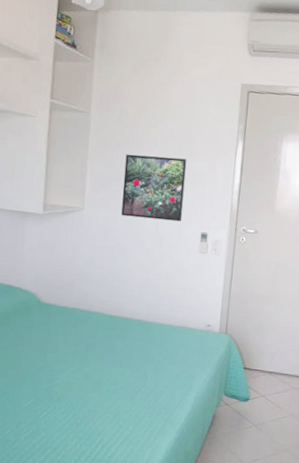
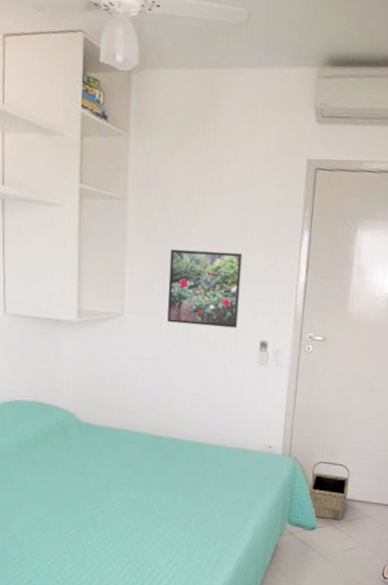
basket: none [242,338,279,393] -> present [308,461,350,521]

